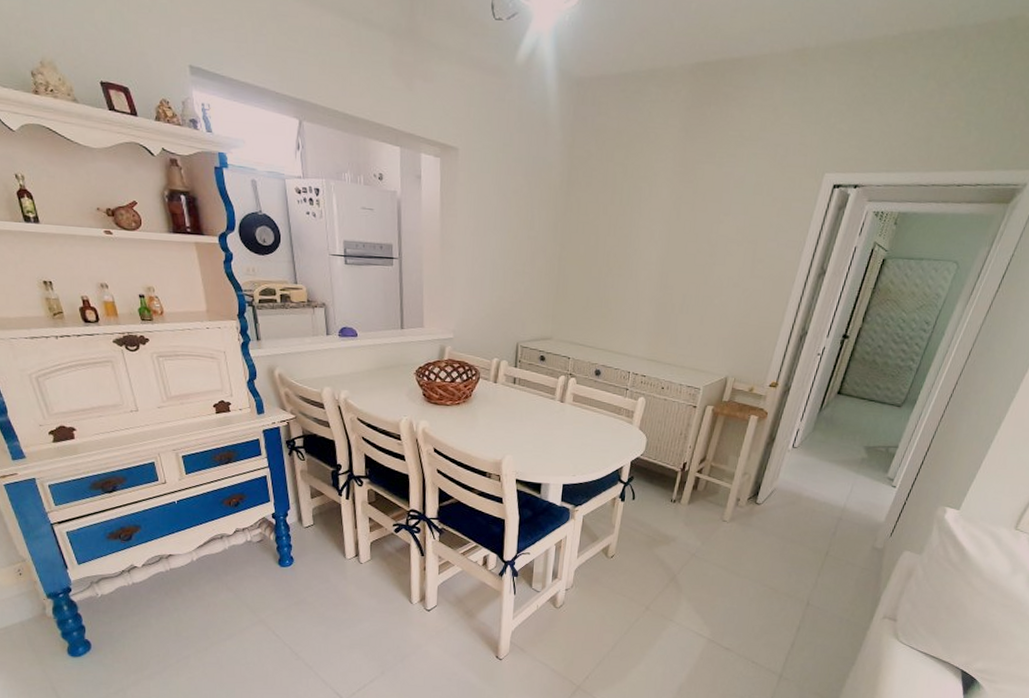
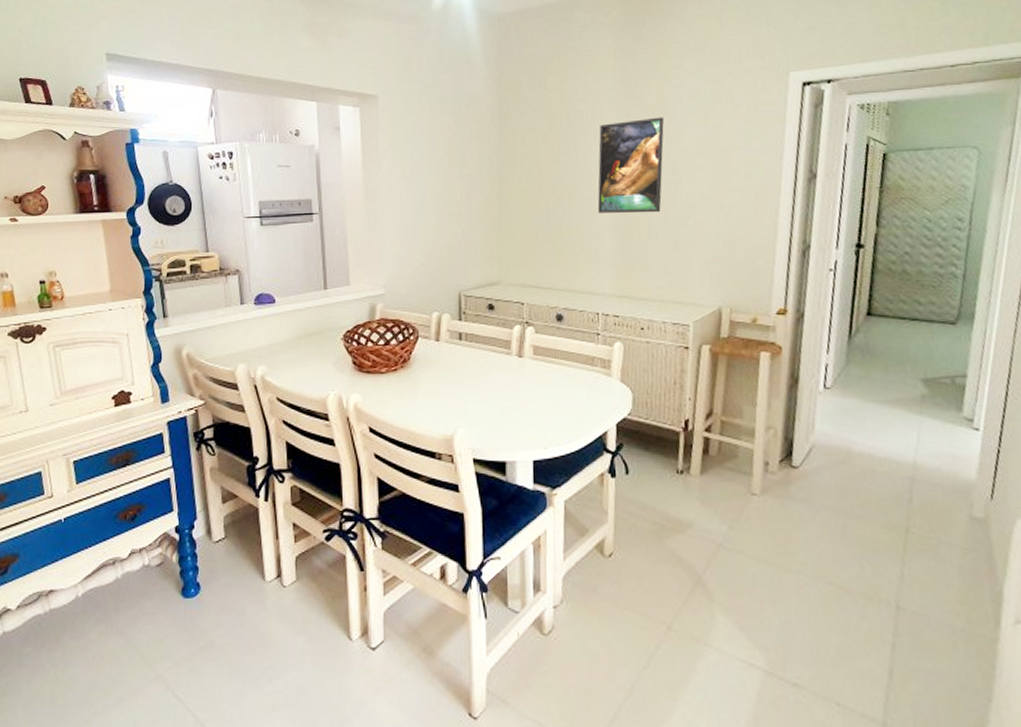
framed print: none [641,202,710,291] -> present [597,117,664,214]

